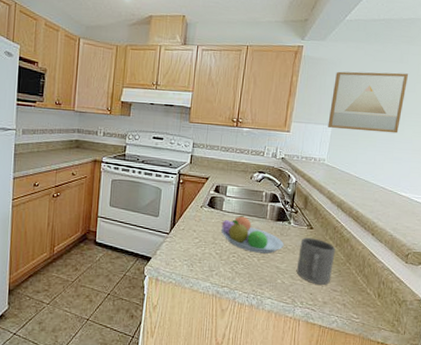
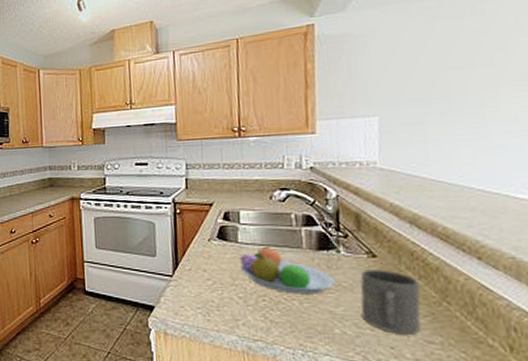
wall art: present [328,71,408,134] -> none [369,28,491,120]

